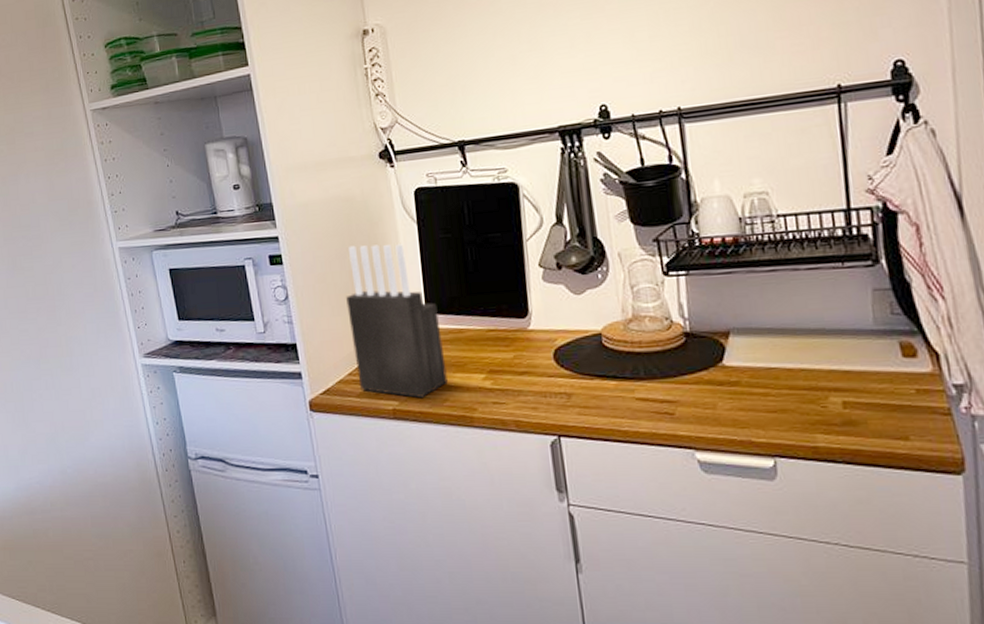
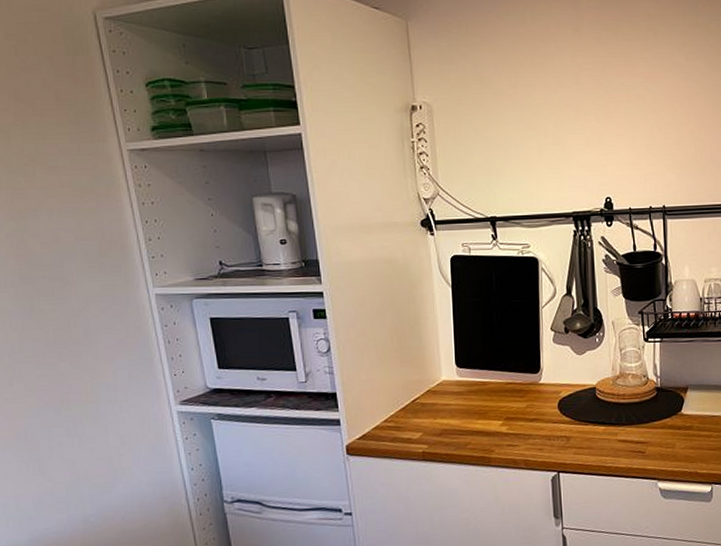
knife block: present [346,244,448,399] -> none [385,304,471,442]

